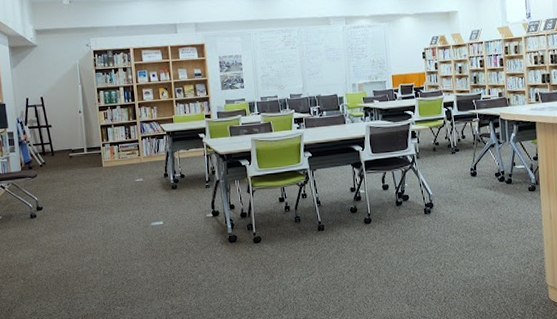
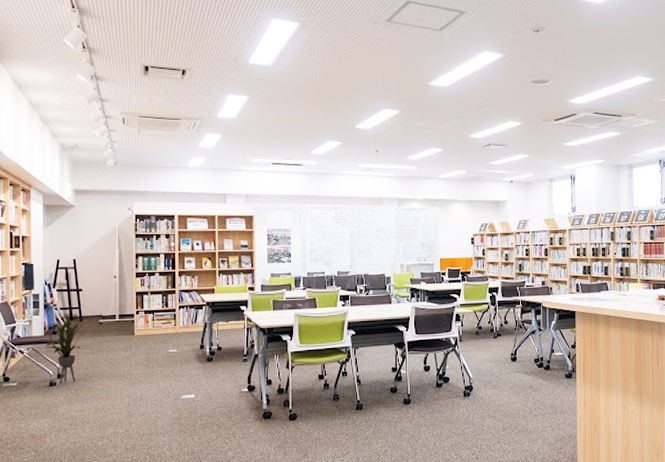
house plant: none [22,149,67,216] -> present [44,314,96,384]

